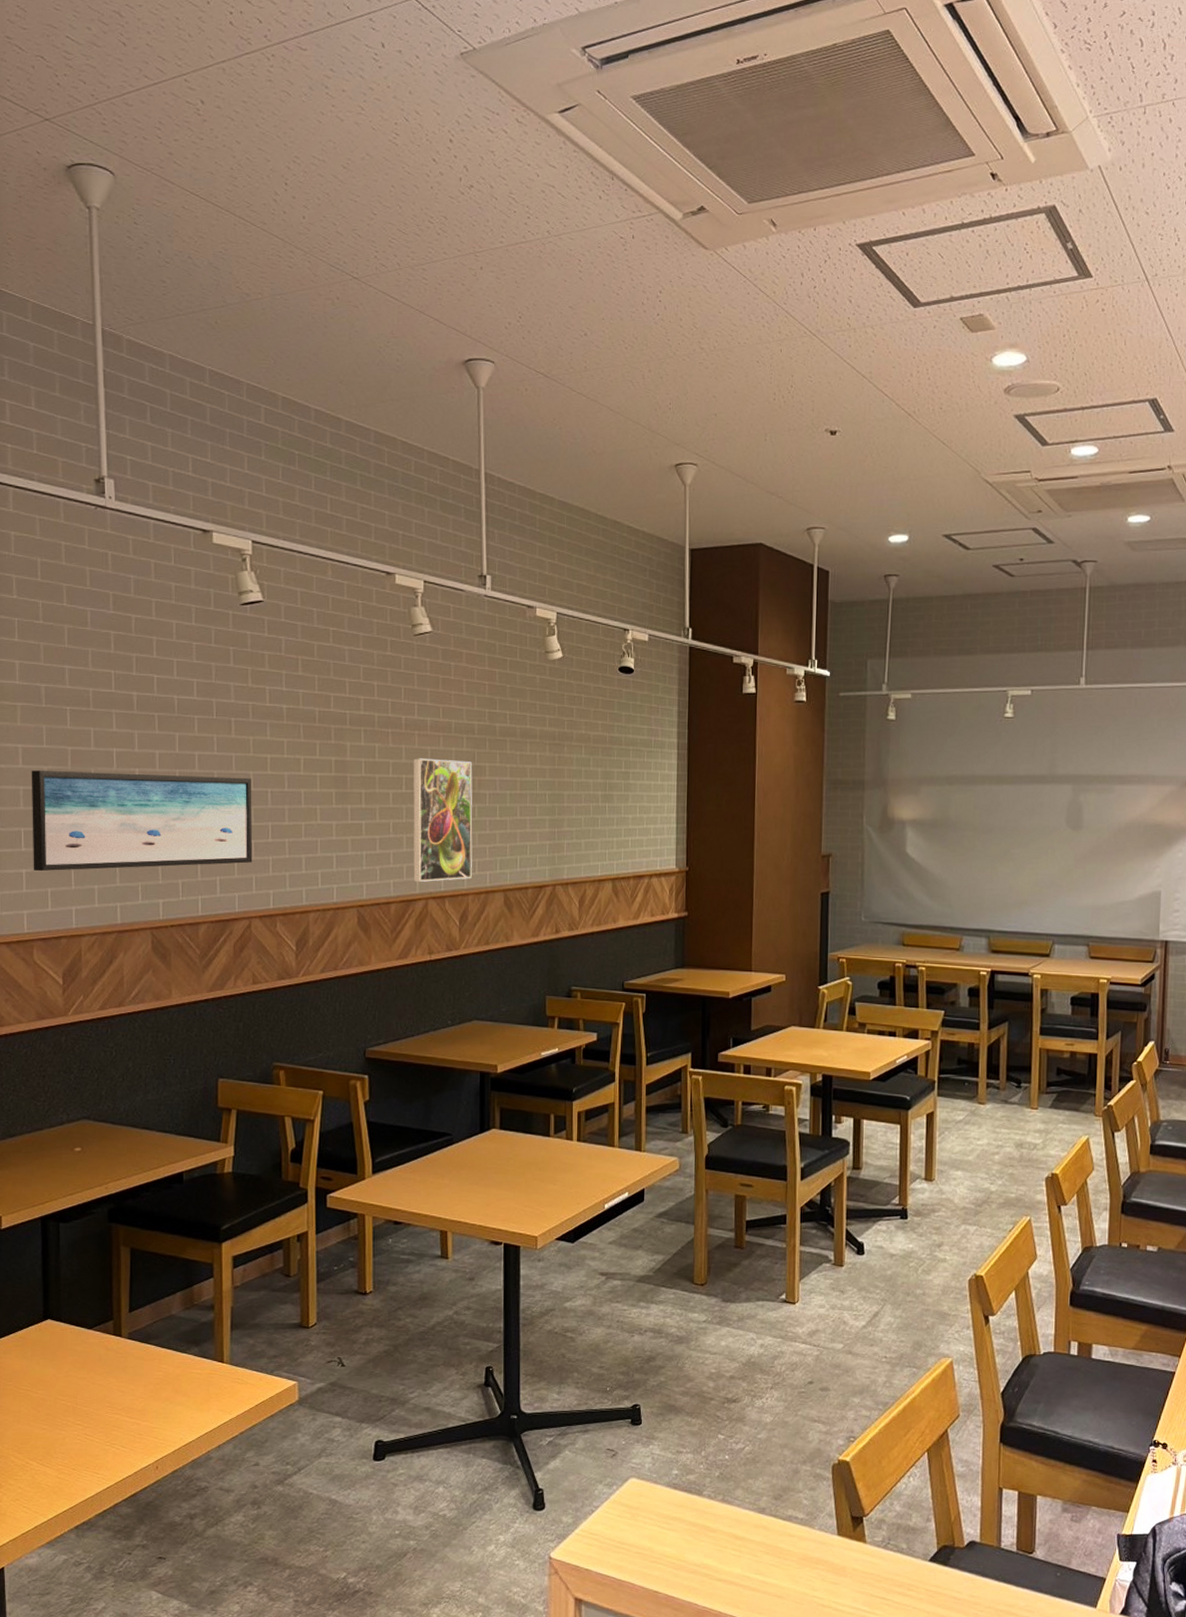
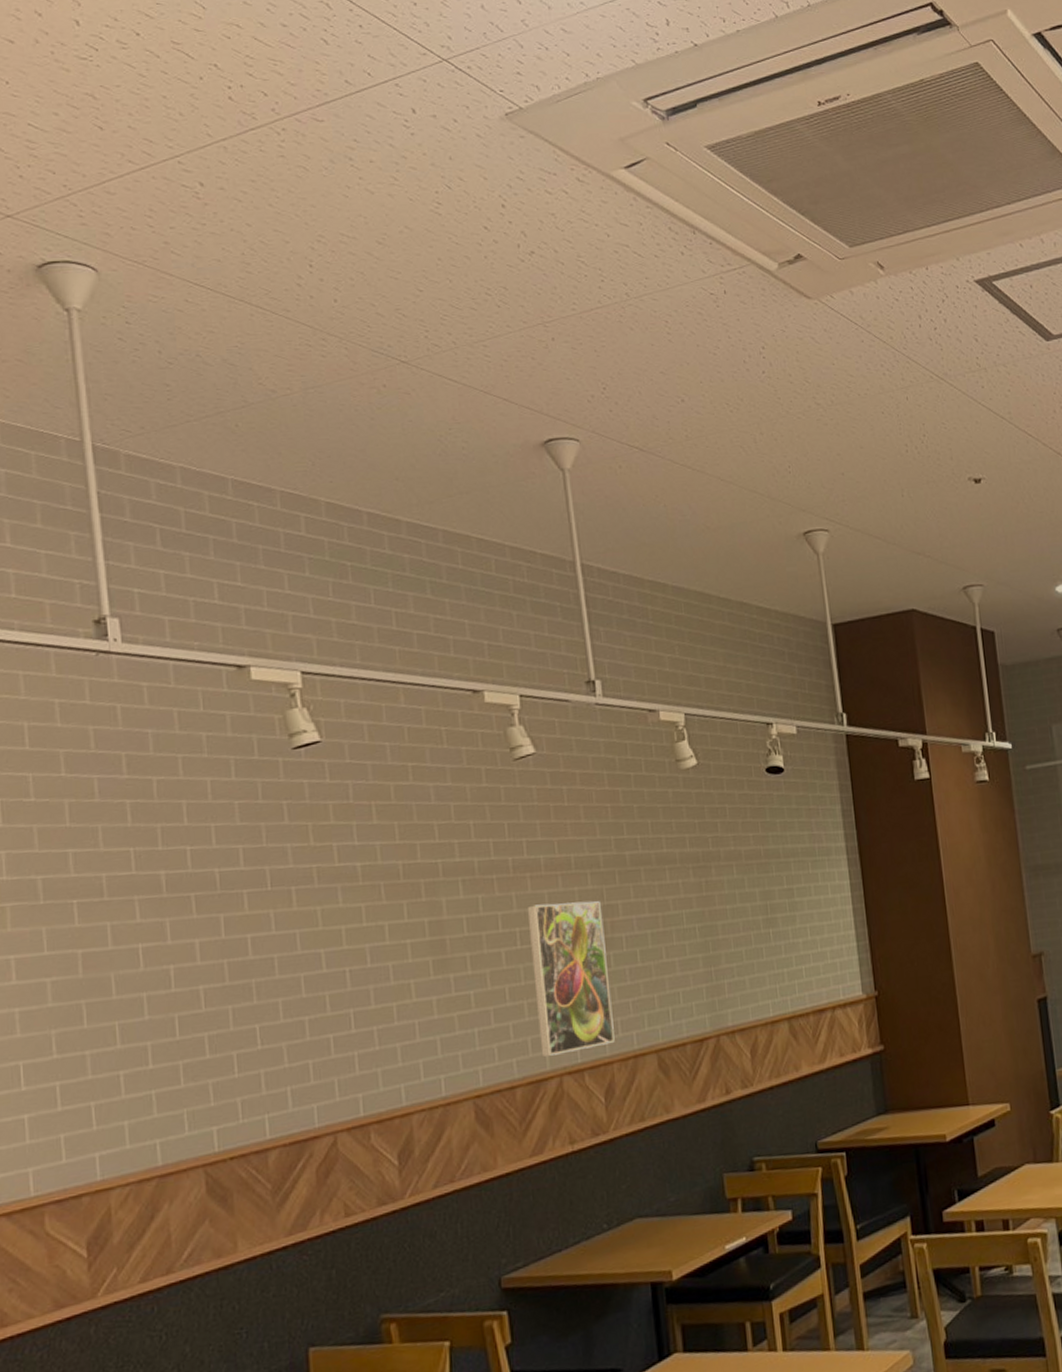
wall art: present [31,770,253,872] -> none [29,957,333,1115]

